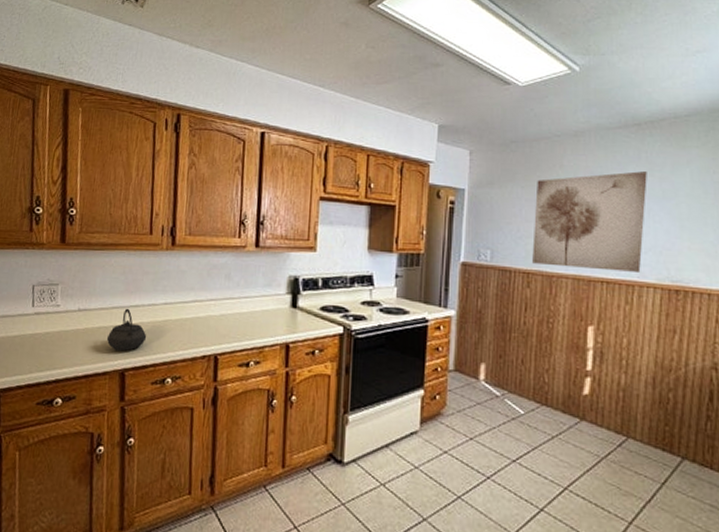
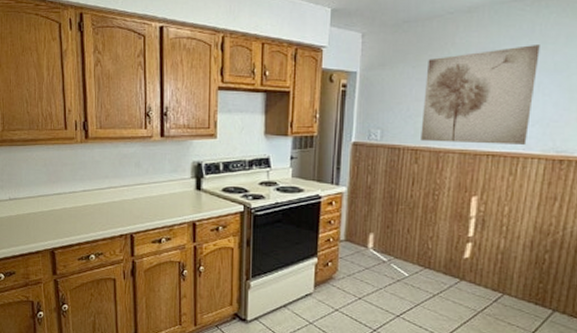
kettle: present [106,308,147,352] -> none [36,196,71,234]

